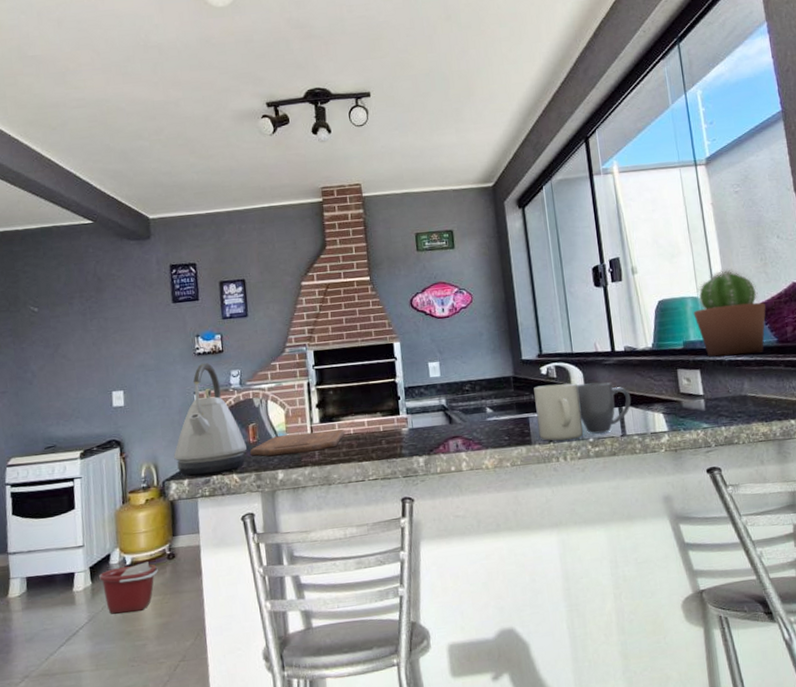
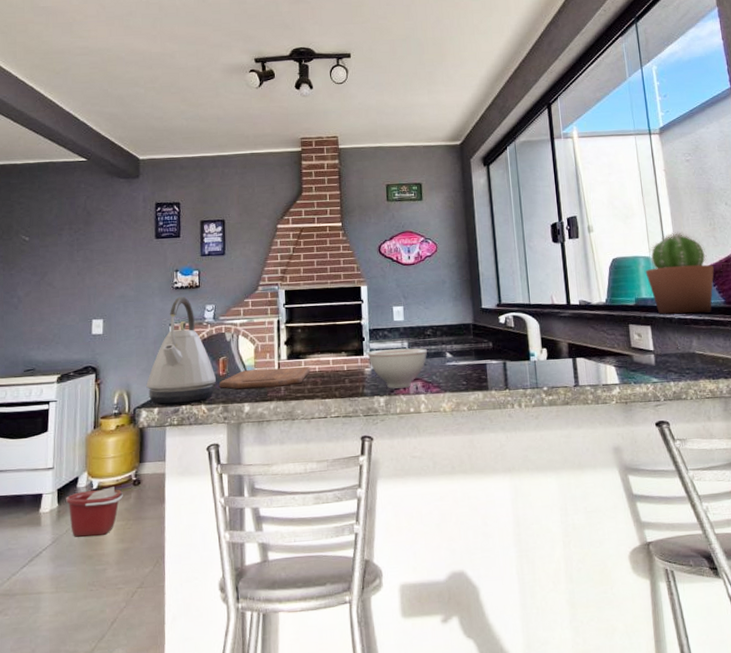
bowl: none [403,404,467,448] -> present [367,348,428,389]
cup: present [534,383,584,442] -> none [492,333,538,388]
mug: present [576,382,632,434] -> none [532,333,585,383]

